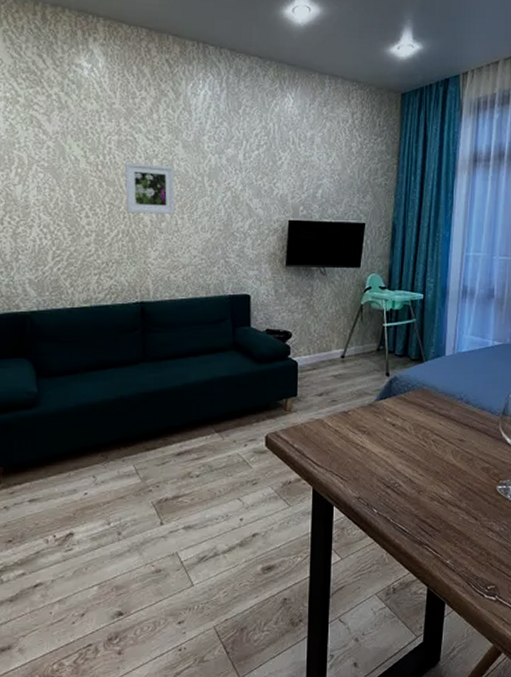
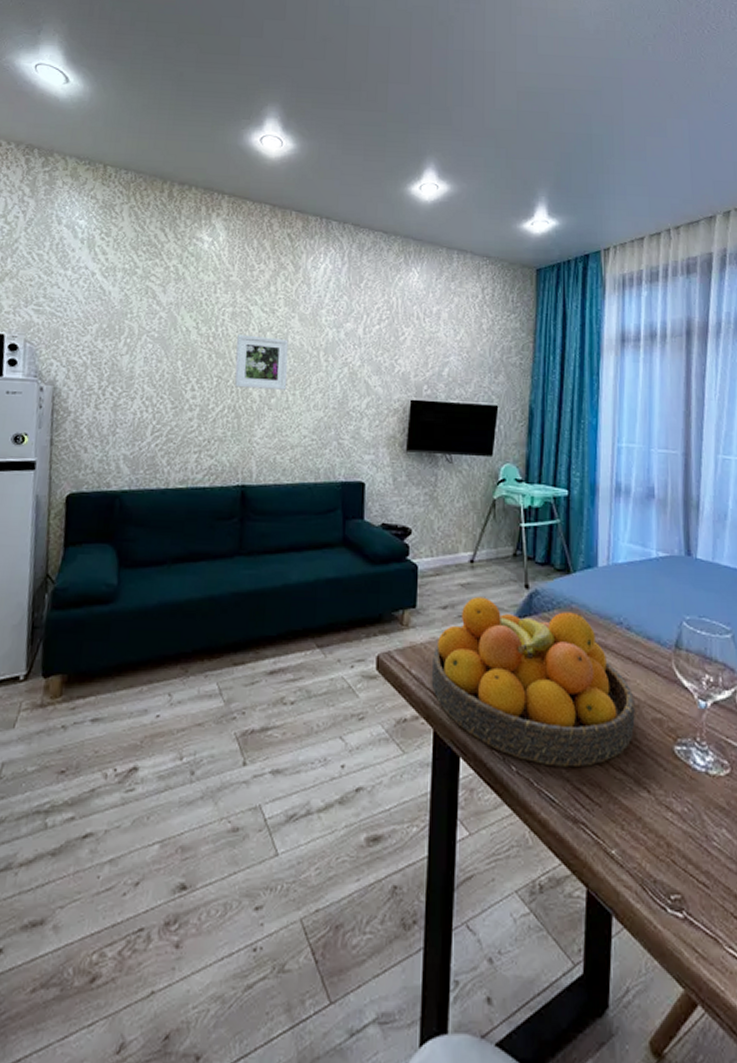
fruit bowl: none [310,384,469,507] -> present [431,596,635,767]

